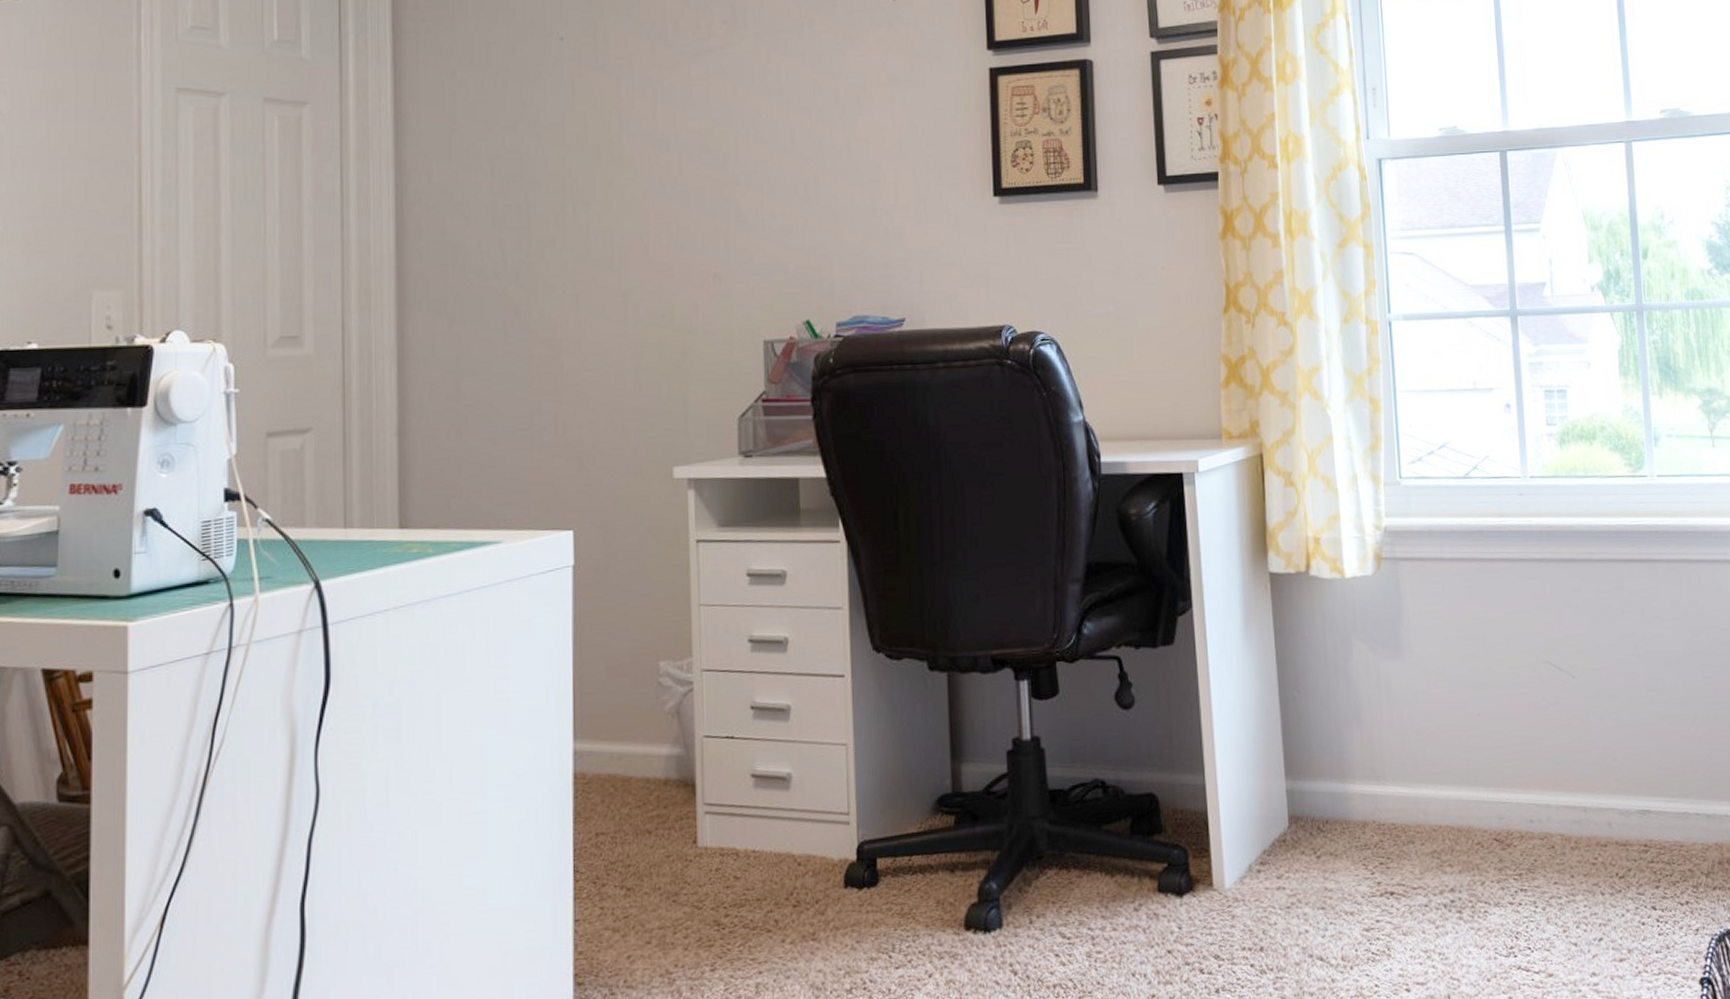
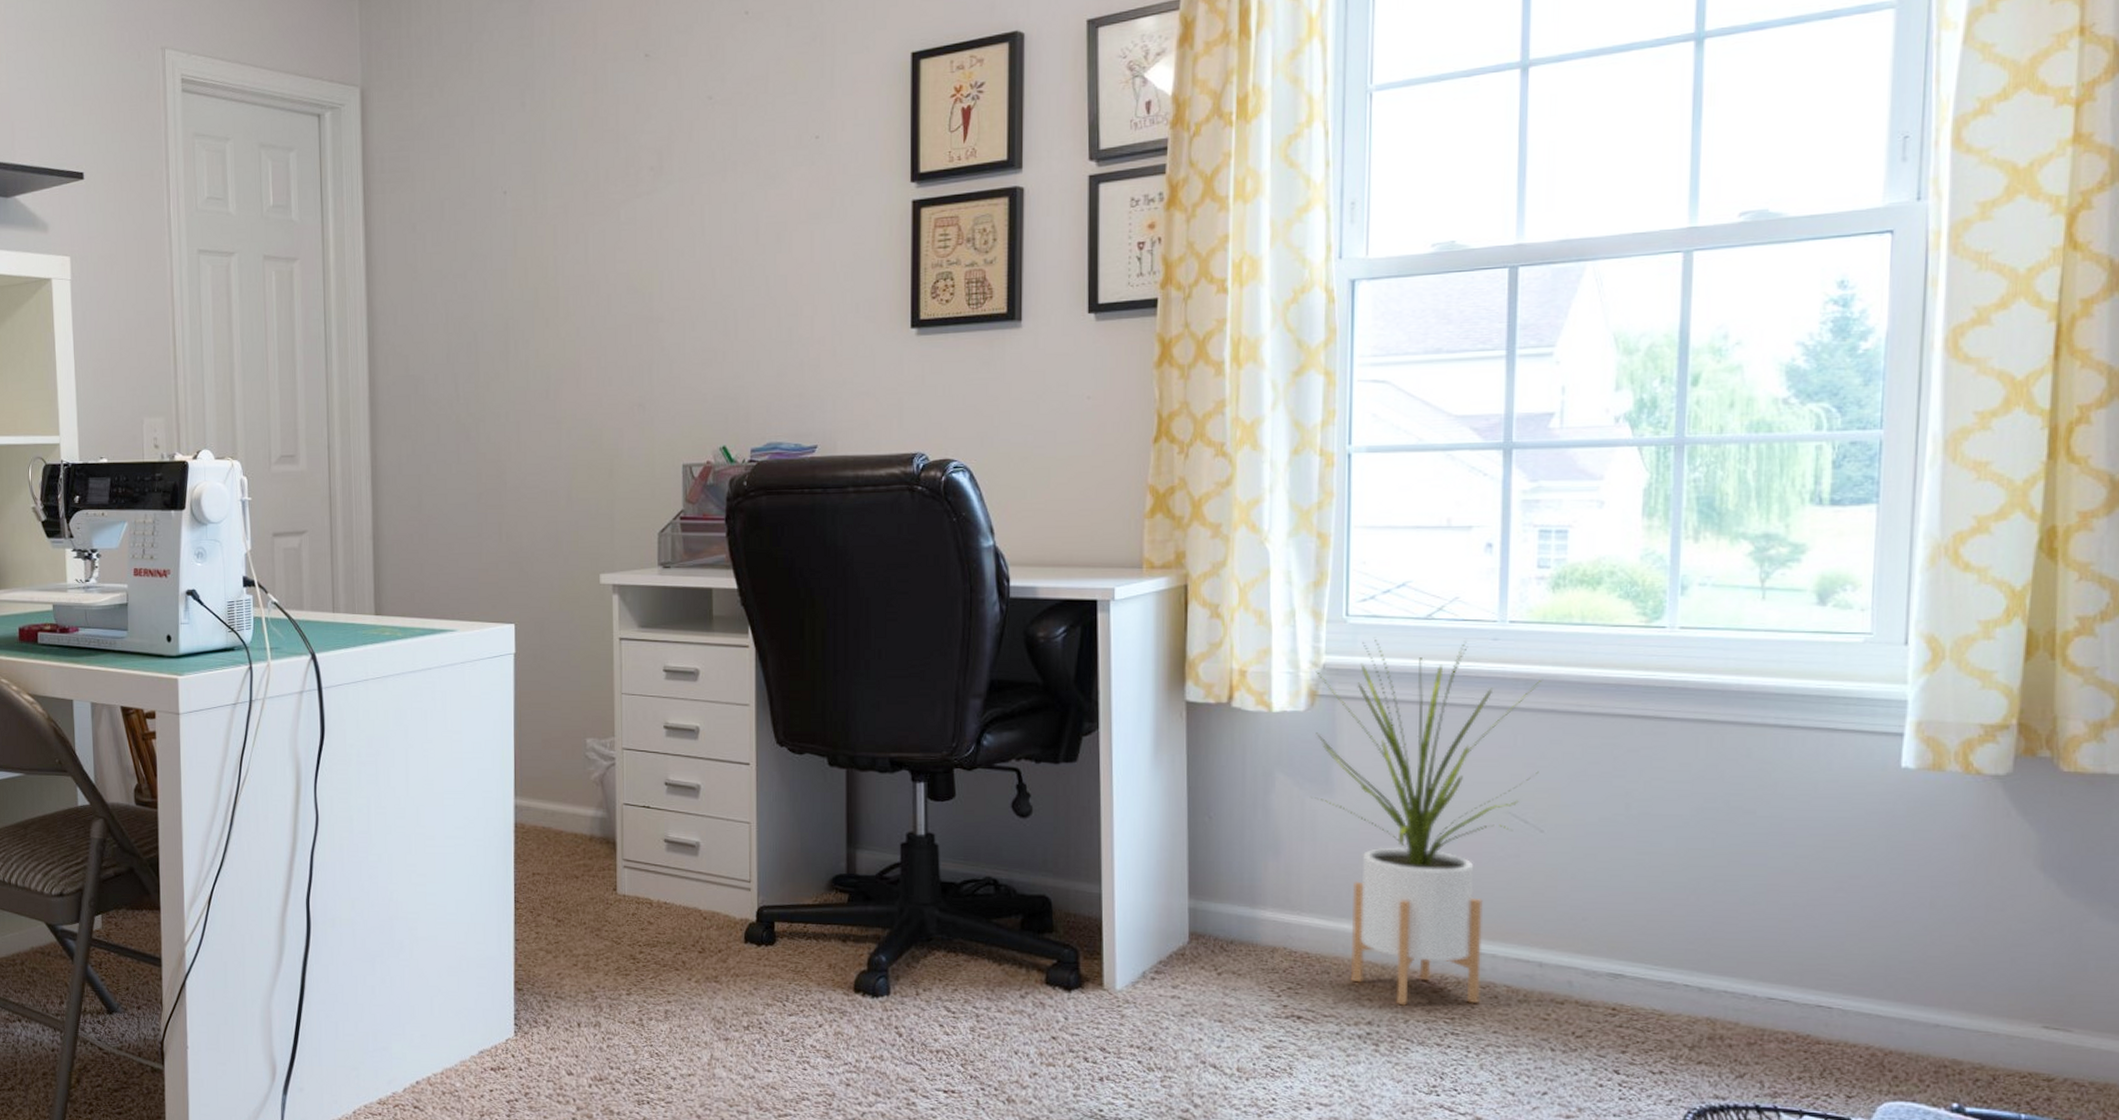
house plant: none [1377,497,1566,868] -> present [1311,637,1542,1006]

